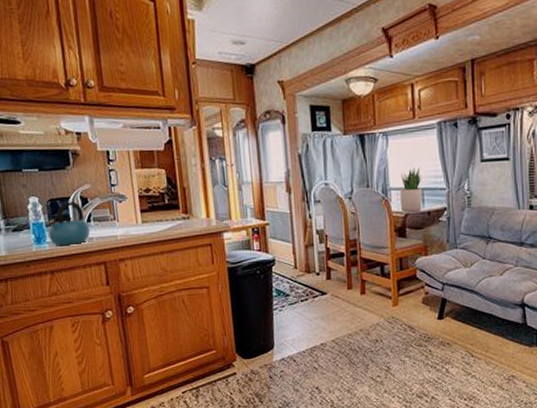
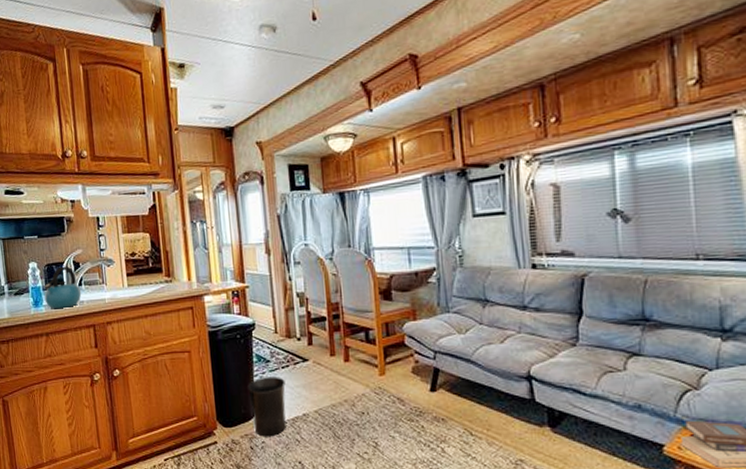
waste bin: none [267,310,305,367] -> present [248,377,286,437]
planter: present [399,167,422,212] -> none [383,224,409,273]

